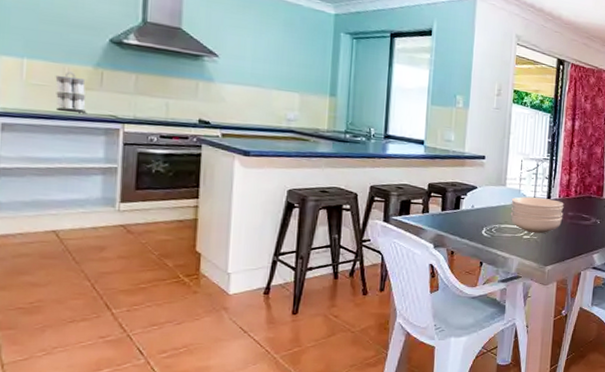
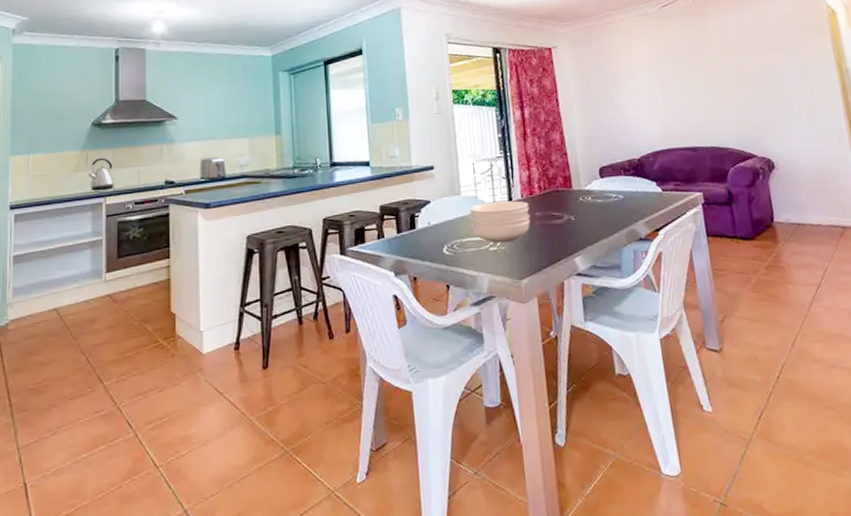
spice rack: present [55,71,87,114] -> none [52,158,77,196]
kettle: none [102,80,137,117] -> present [88,157,115,191]
toaster: none [240,103,271,130] -> present [199,157,226,180]

